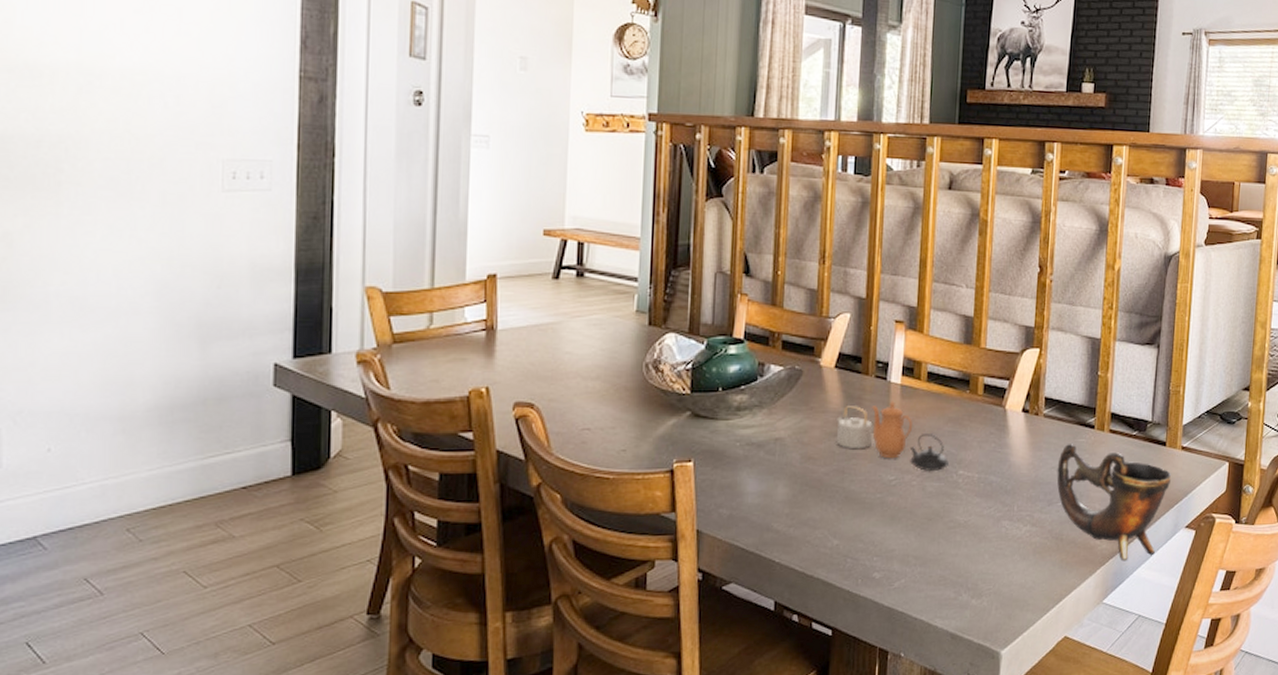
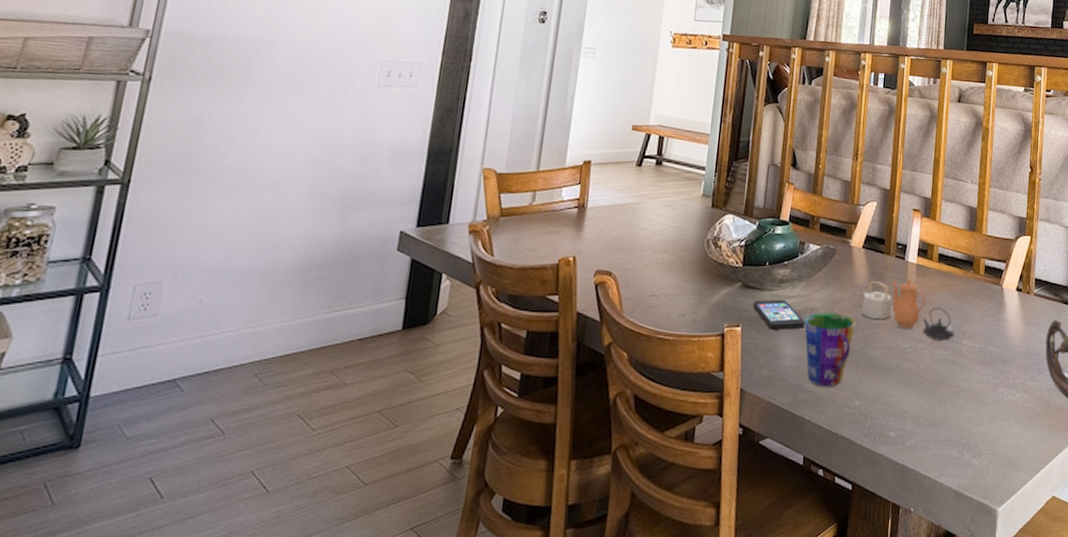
smartphone: none [706,429,769,464] -> present [753,299,805,330]
cup: none [768,443,829,526] -> present [804,313,855,387]

